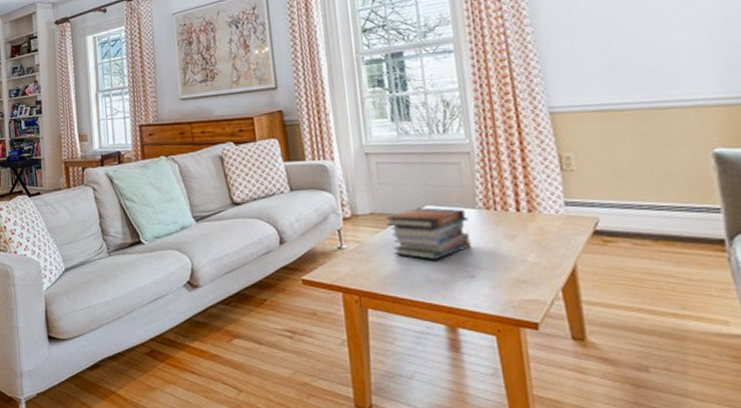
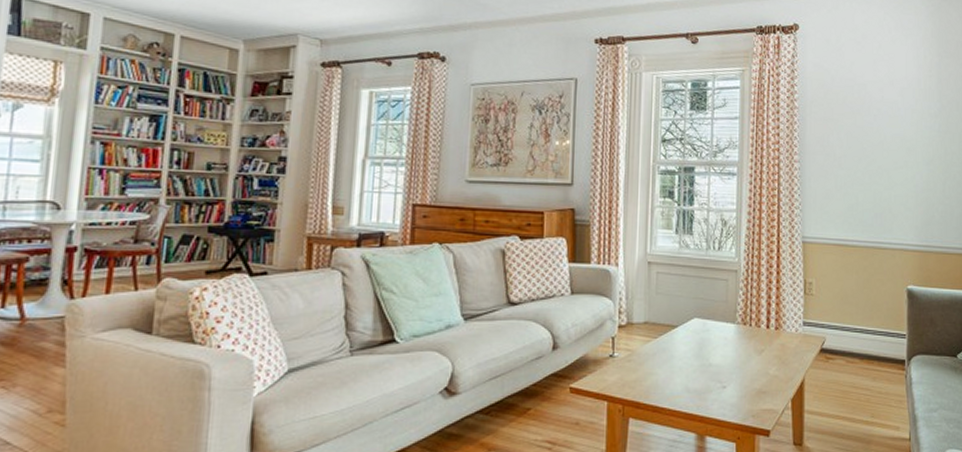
book stack: present [385,207,472,259] -> none [657,319,728,370]

